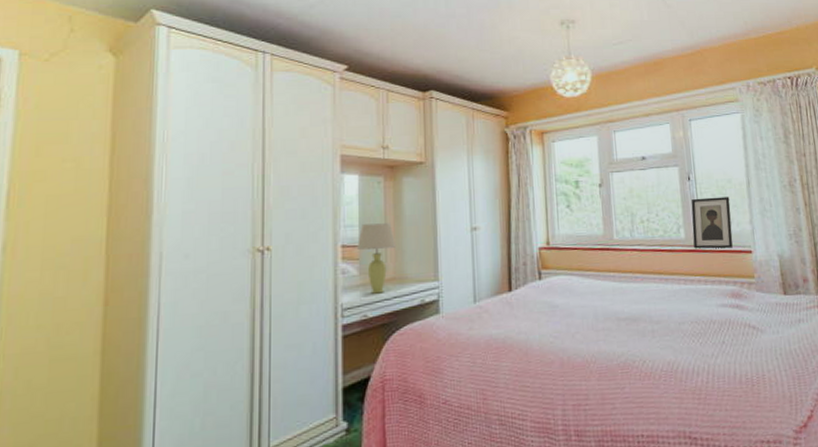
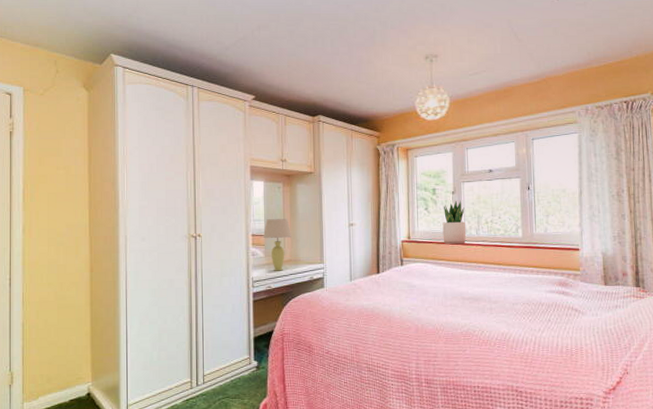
planter: none [588,195,619,251] -> present [442,201,466,245]
picture frame: present [691,196,734,249] -> none [529,204,564,246]

